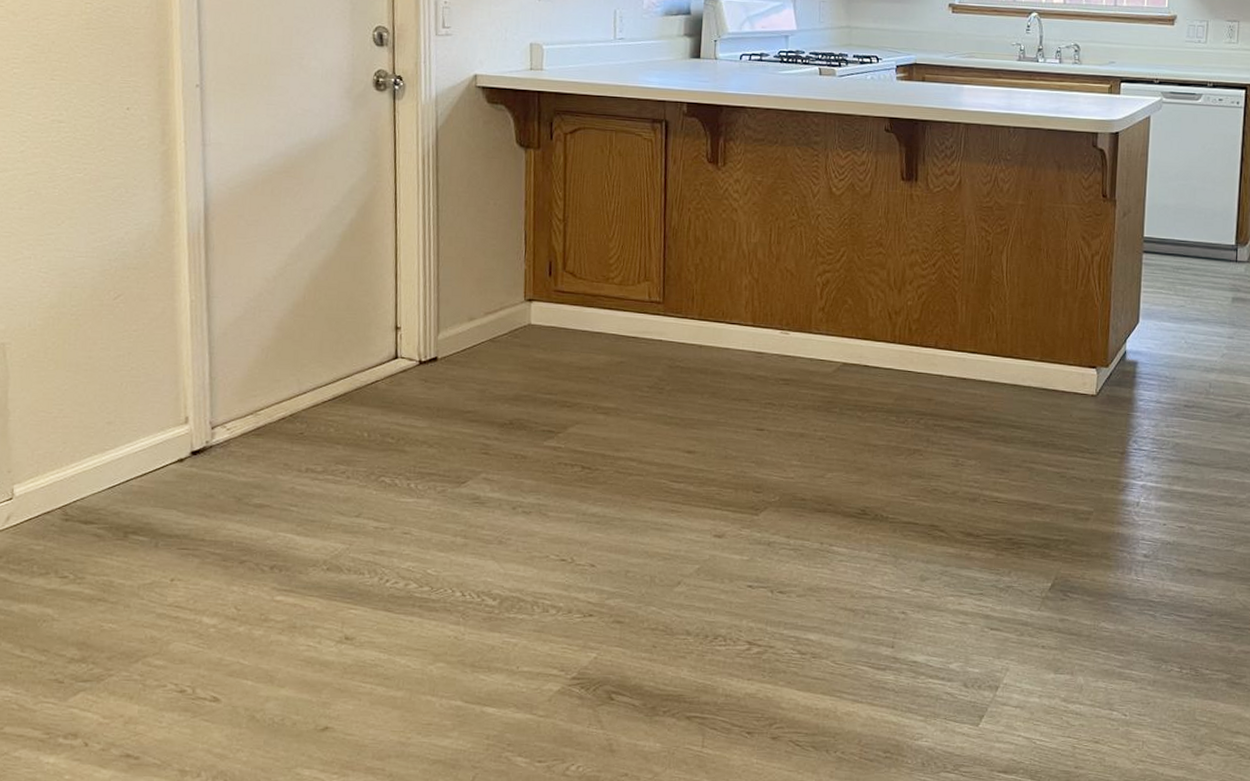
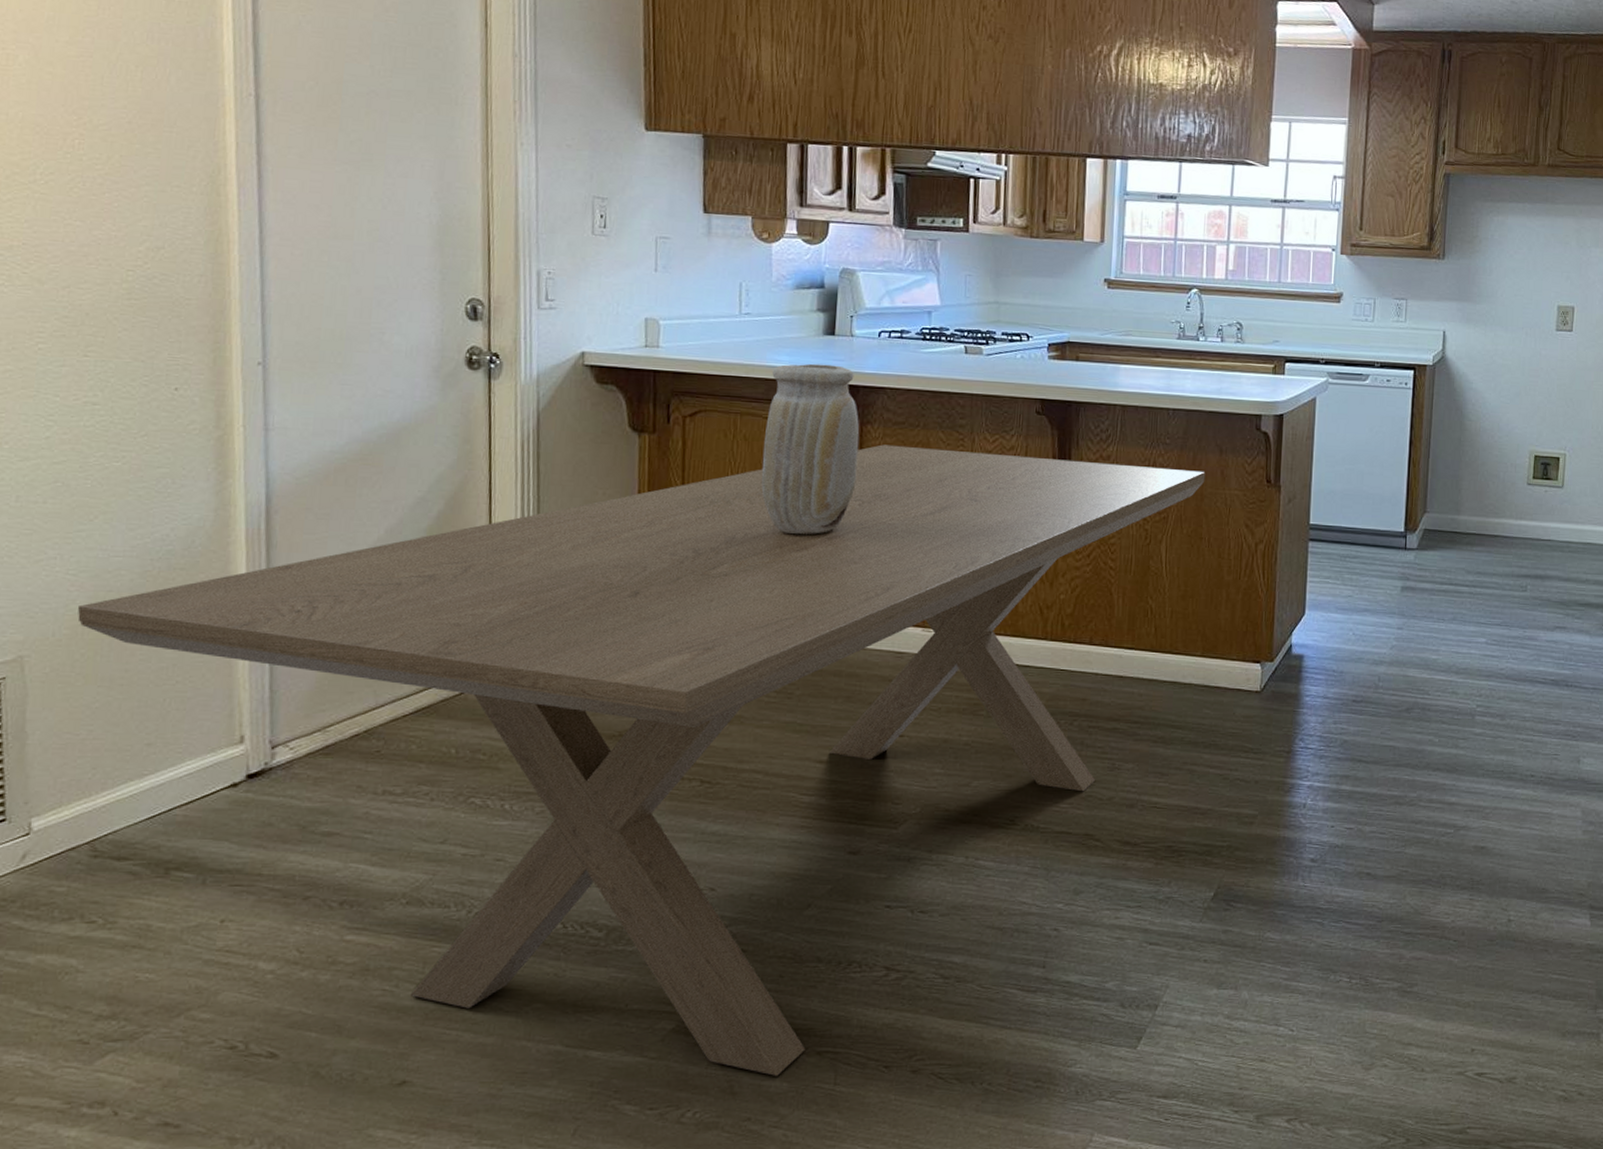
dining table: none [49,160,1044,737] -> present [78,444,1206,1076]
vase: none [634,84,723,243] -> present [761,363,860,535]

